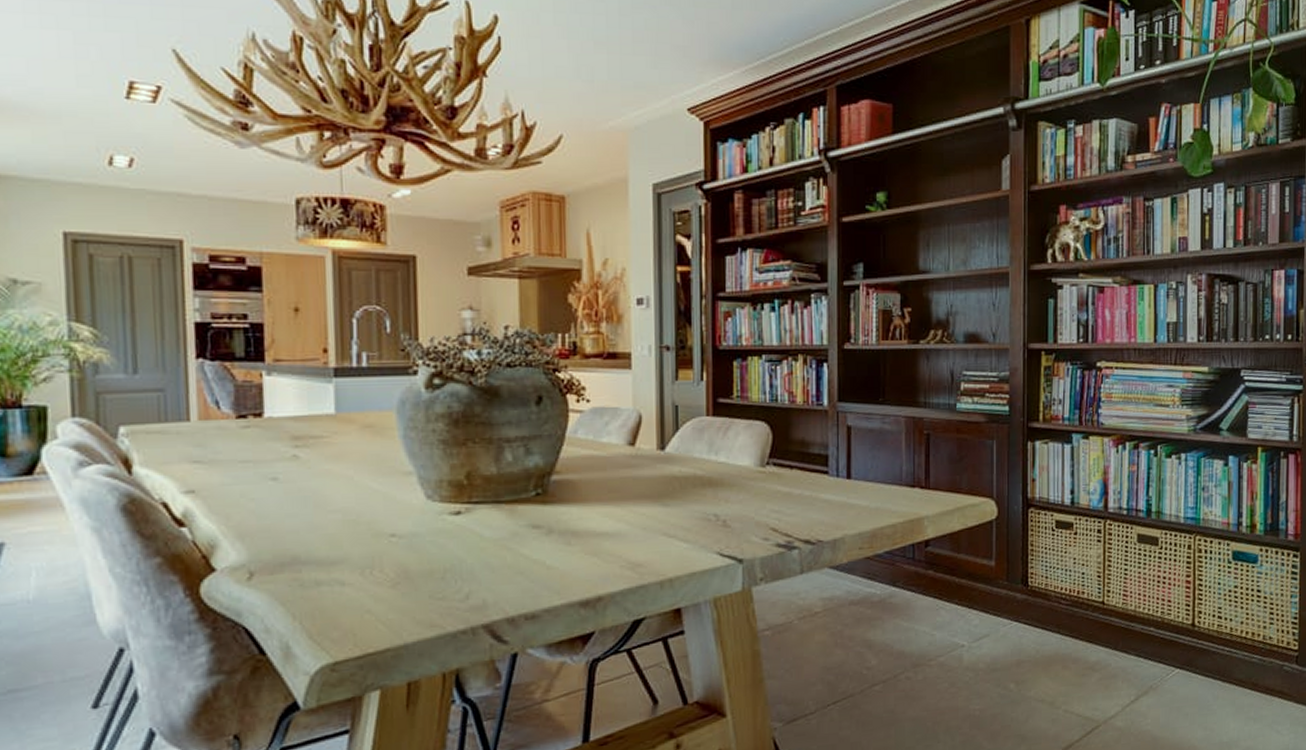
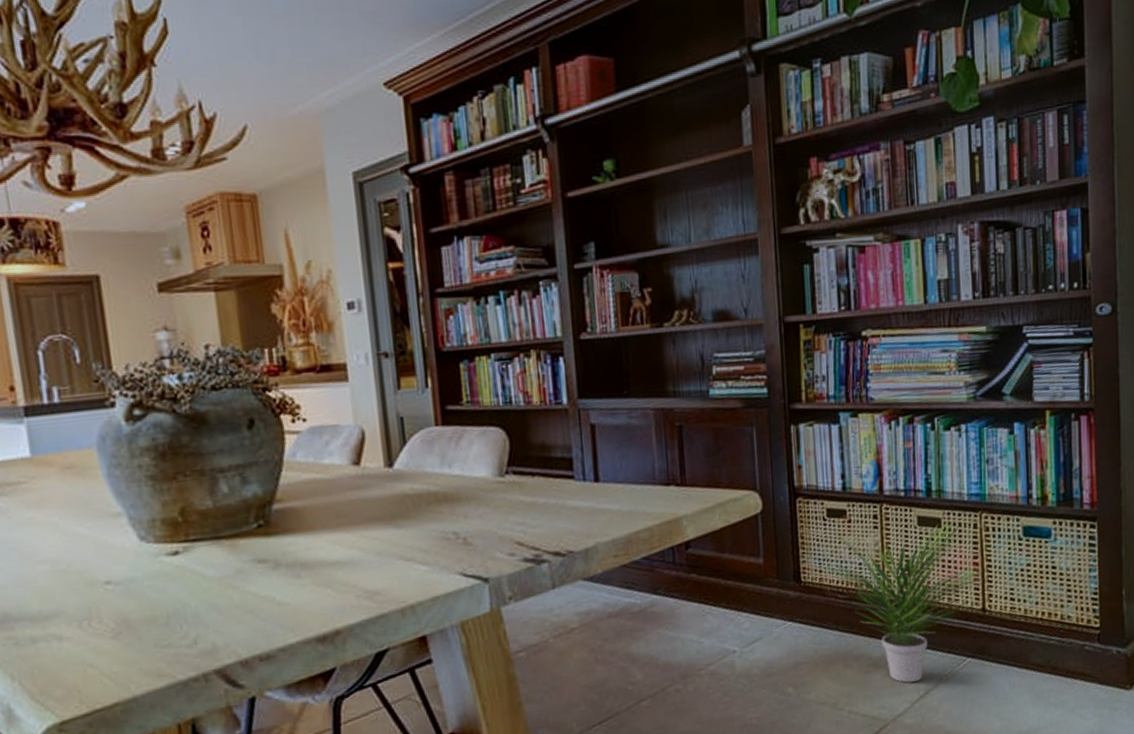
potted plant: none [1053,541,1194,688] -> present [827,521,984,683]

